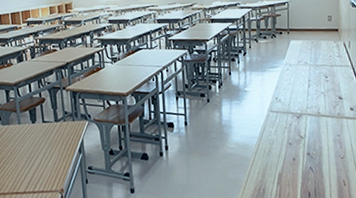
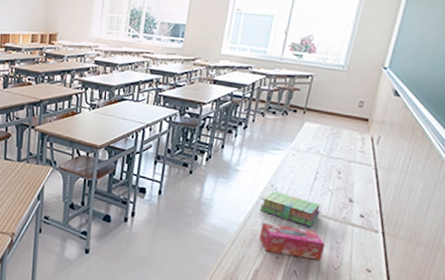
stack of books: none [271,102,320,127] -> present [260,190,321,227]
tissue box: none [275,129,330,156] -> present [259,223,325,261]

